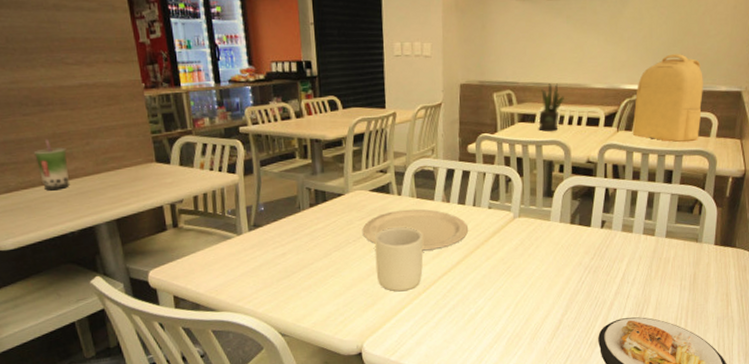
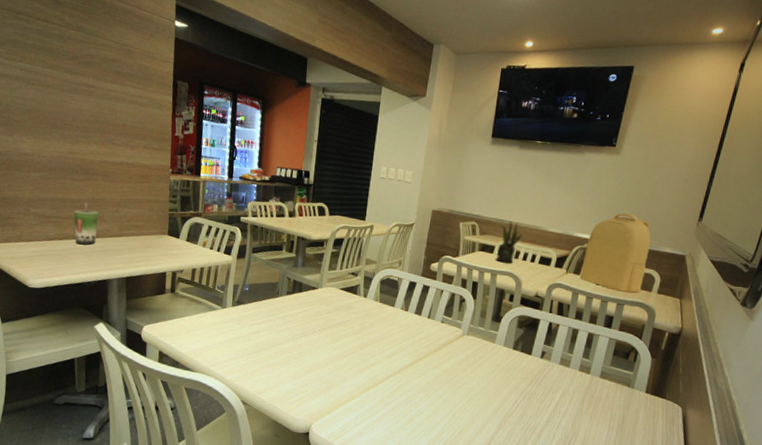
plate: present [362,209,469,251] -> none [328,310,421,351]
mug: present [374,226,424,292] -> none [333,324,380,384]

